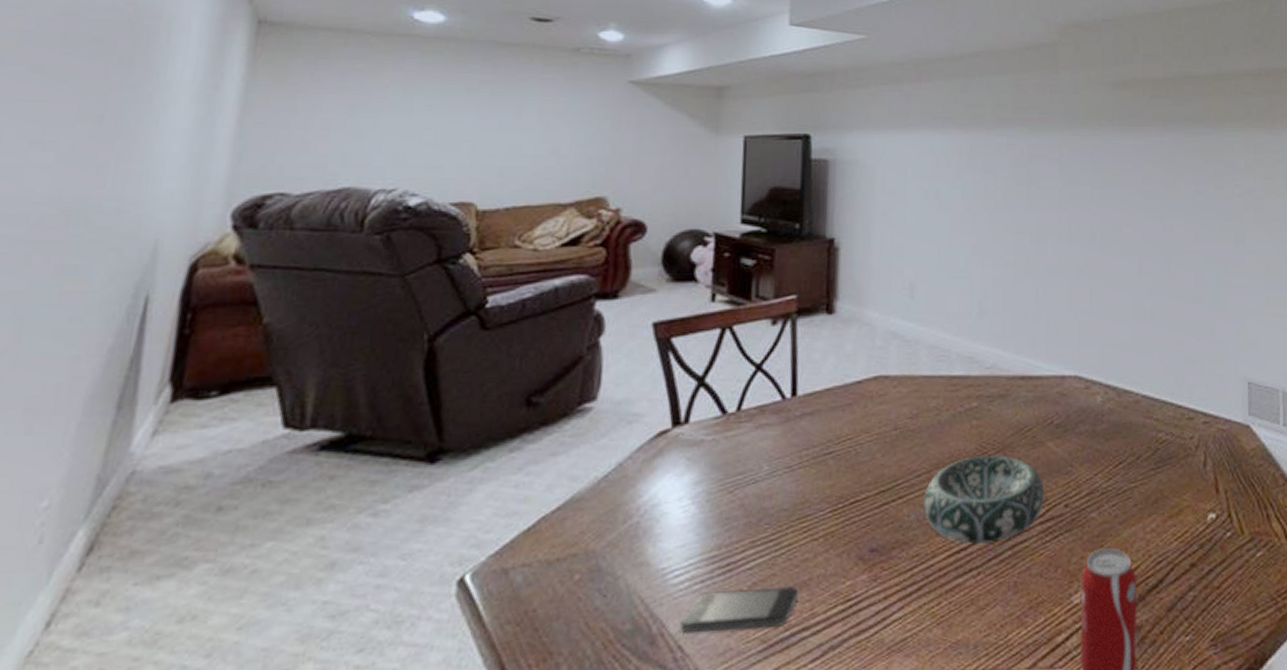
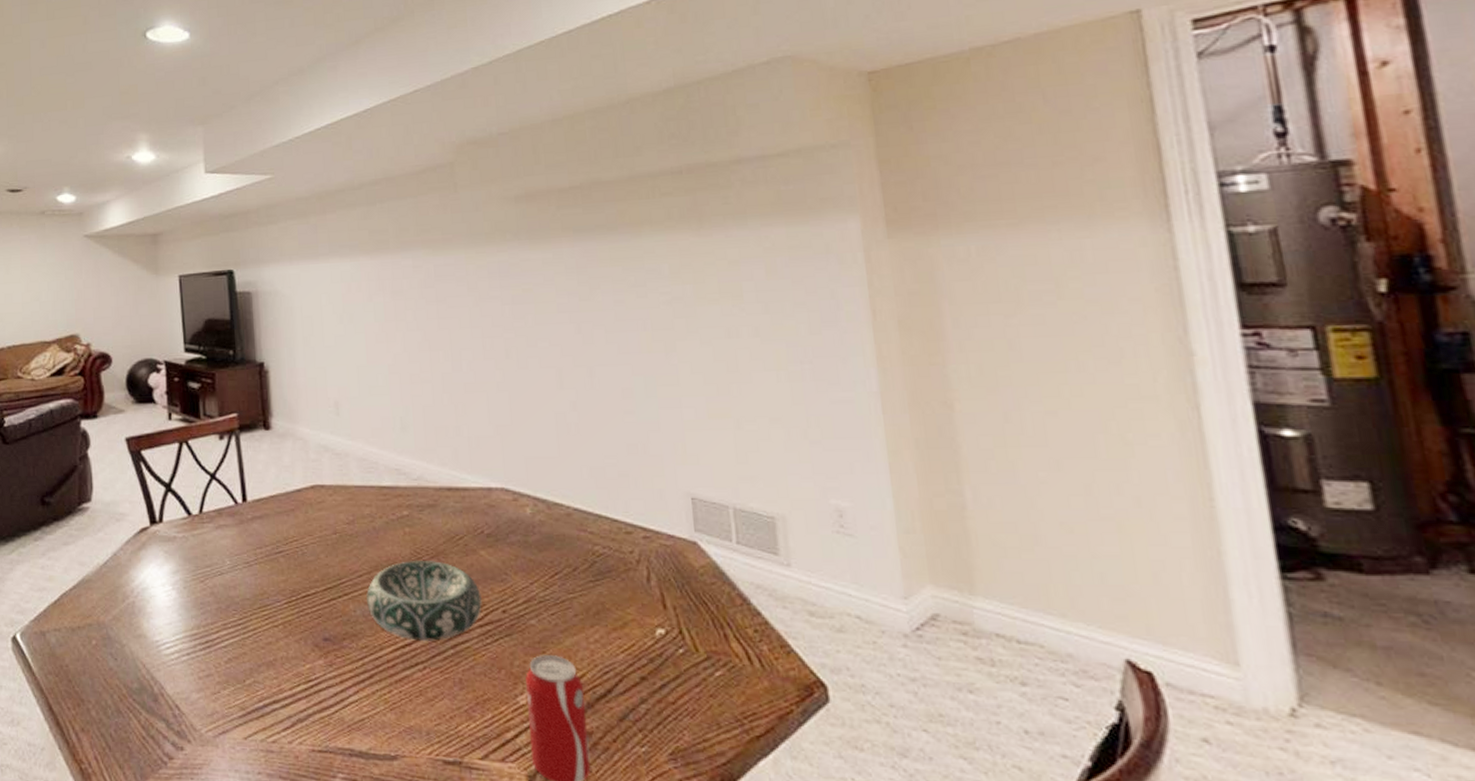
smartphone: present [680,586,799,634] -> none [175,663,267,697]

